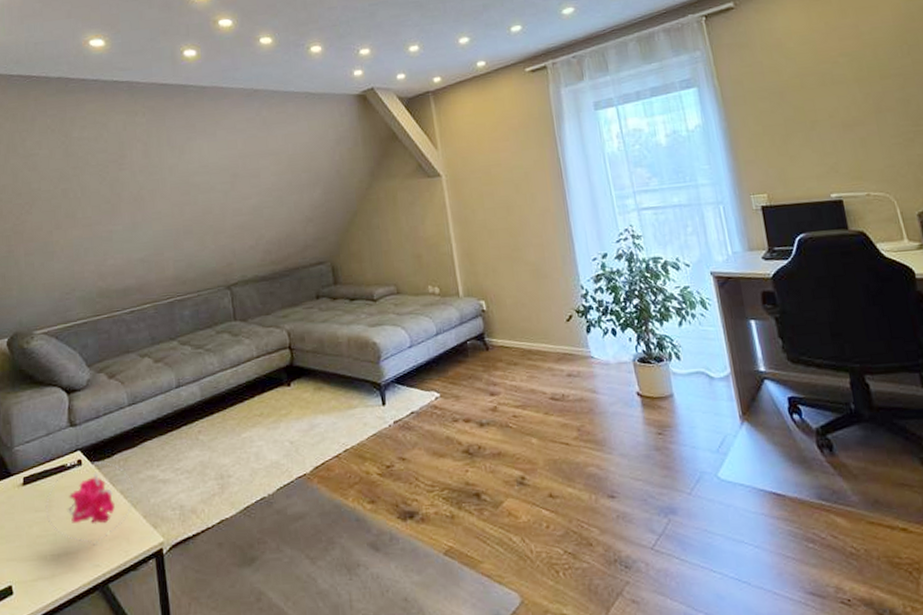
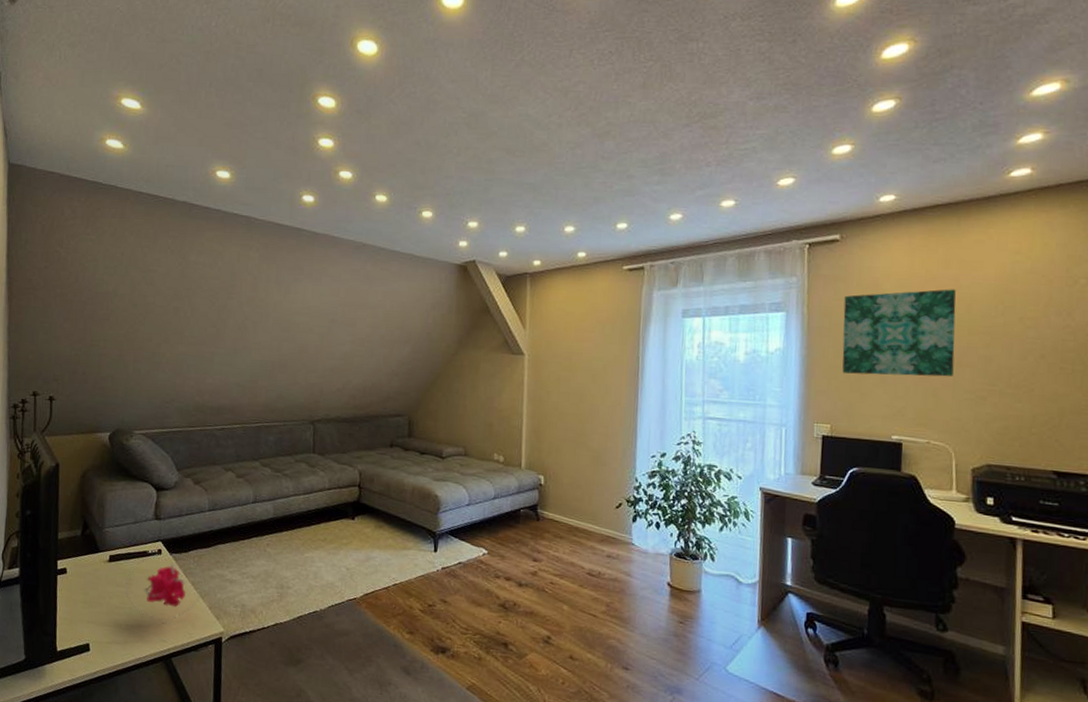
wall art: none [751,37,876,140] -> present [842,289,956,377]

